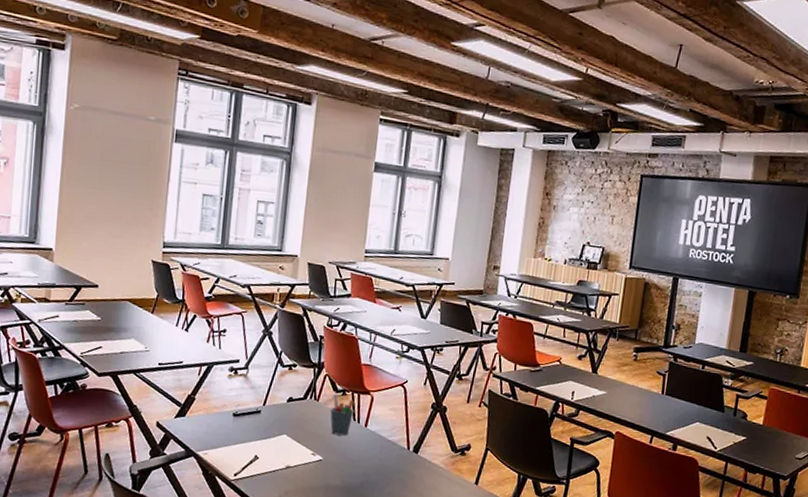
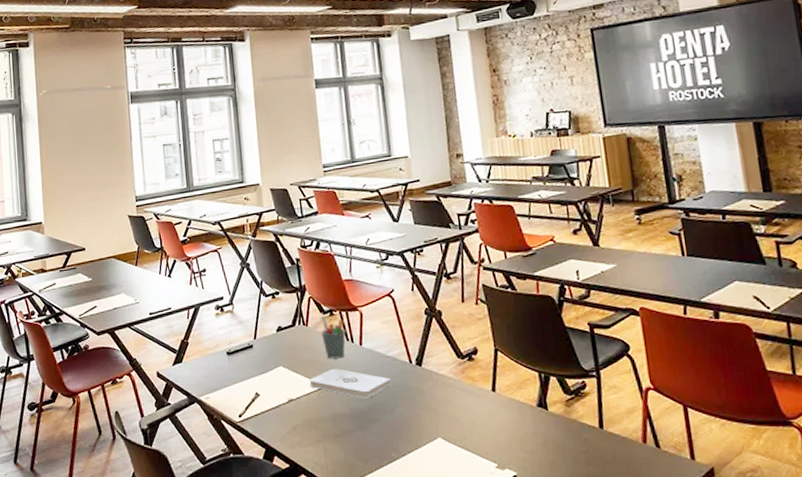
notepad: none [309,443,387,475] -> present [309,368,391,398]

